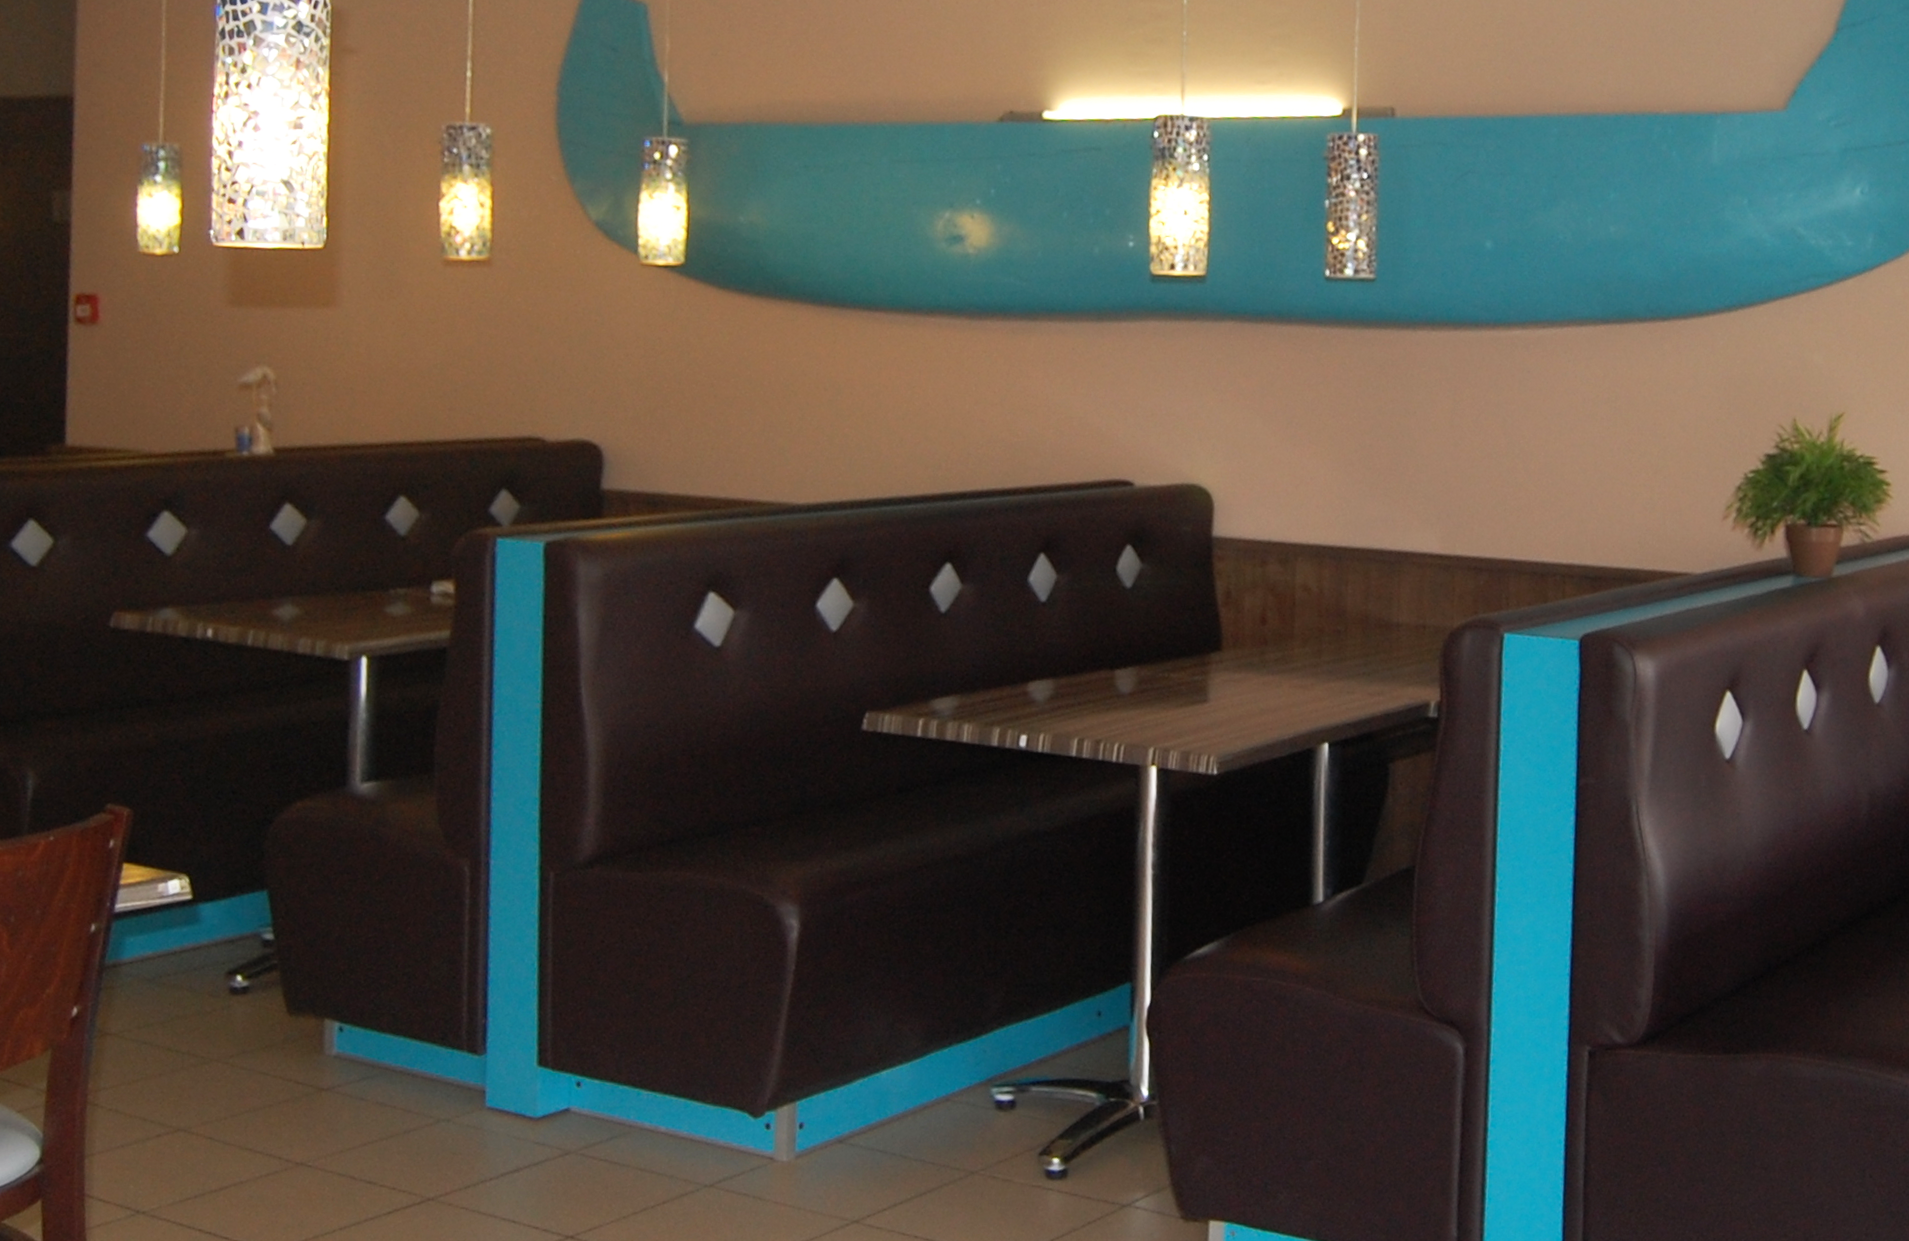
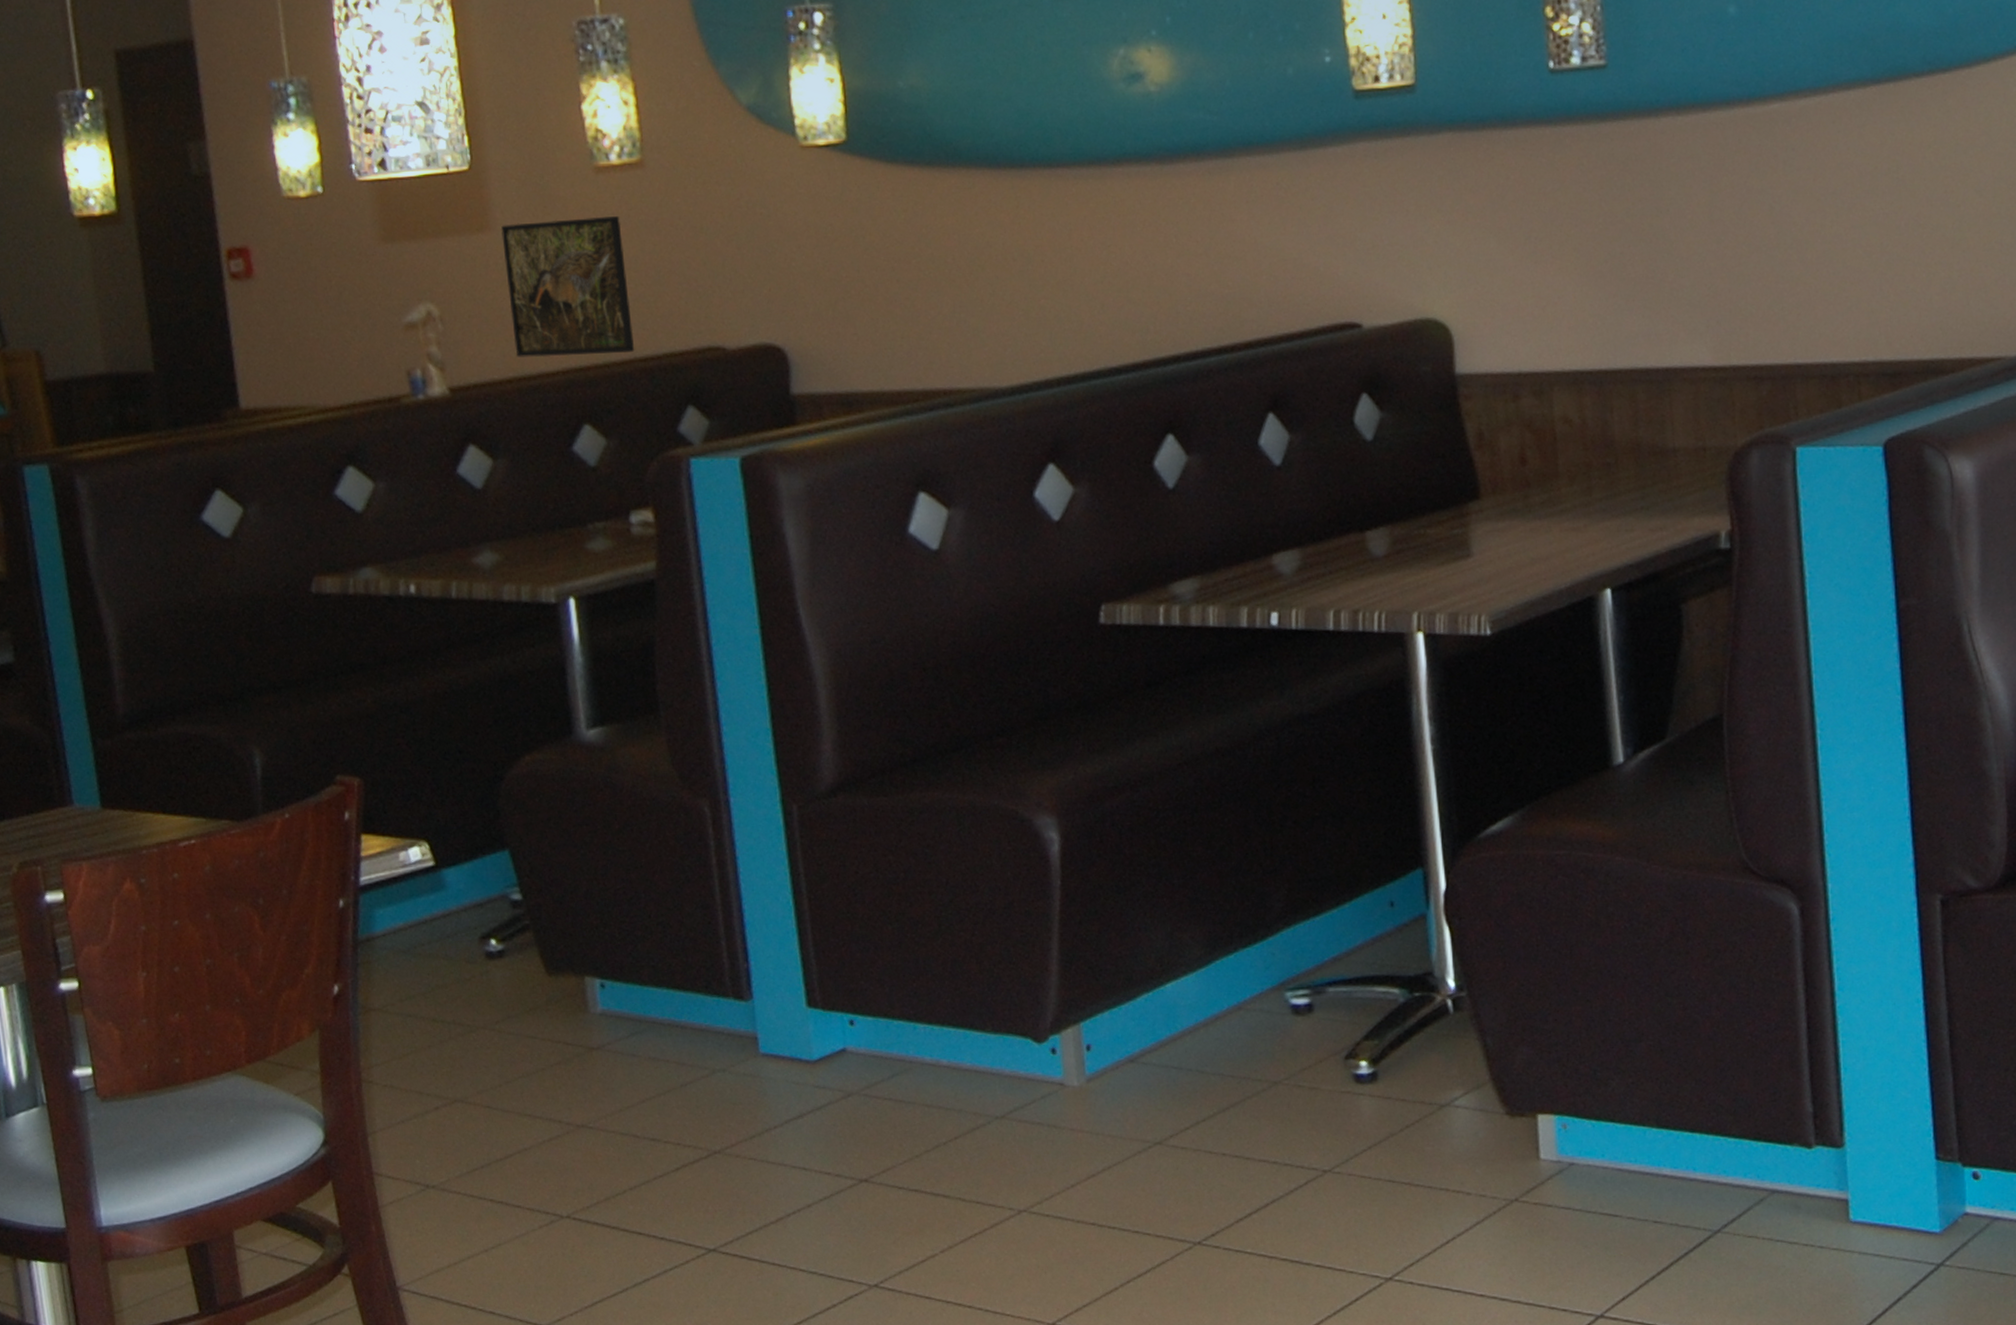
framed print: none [343,302,462,434] -> present [501,215,635,358]

